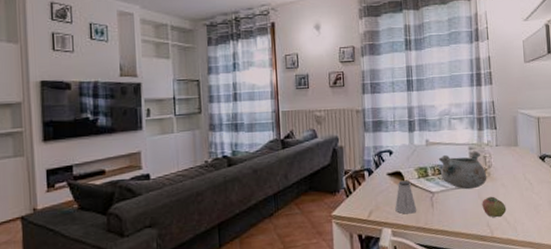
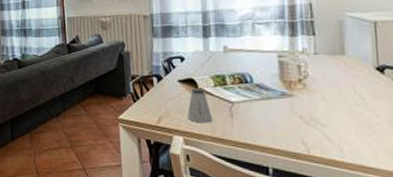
decorative bowl: present [438,151,487,190] -> none [238,59,302,101]
apple: present [482,196,507,218] -> none [295,110,328,135]

